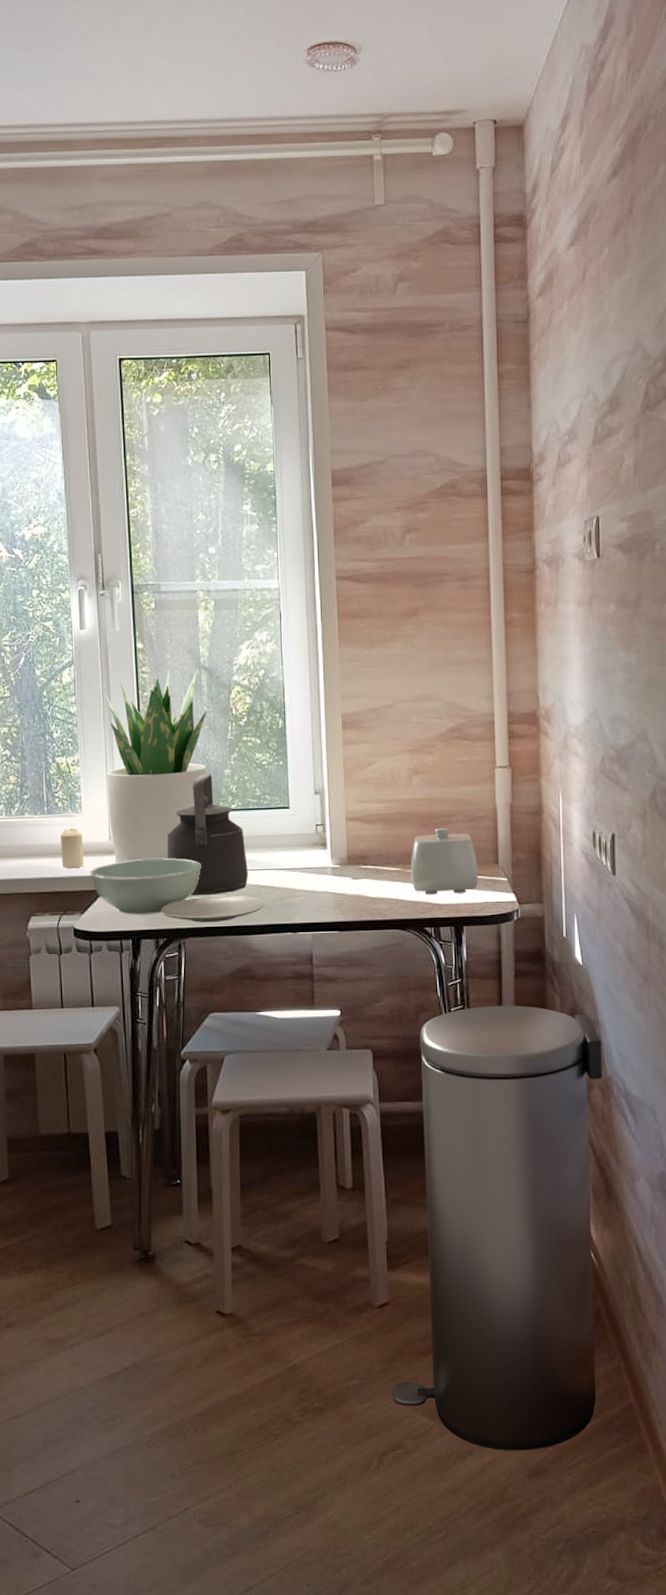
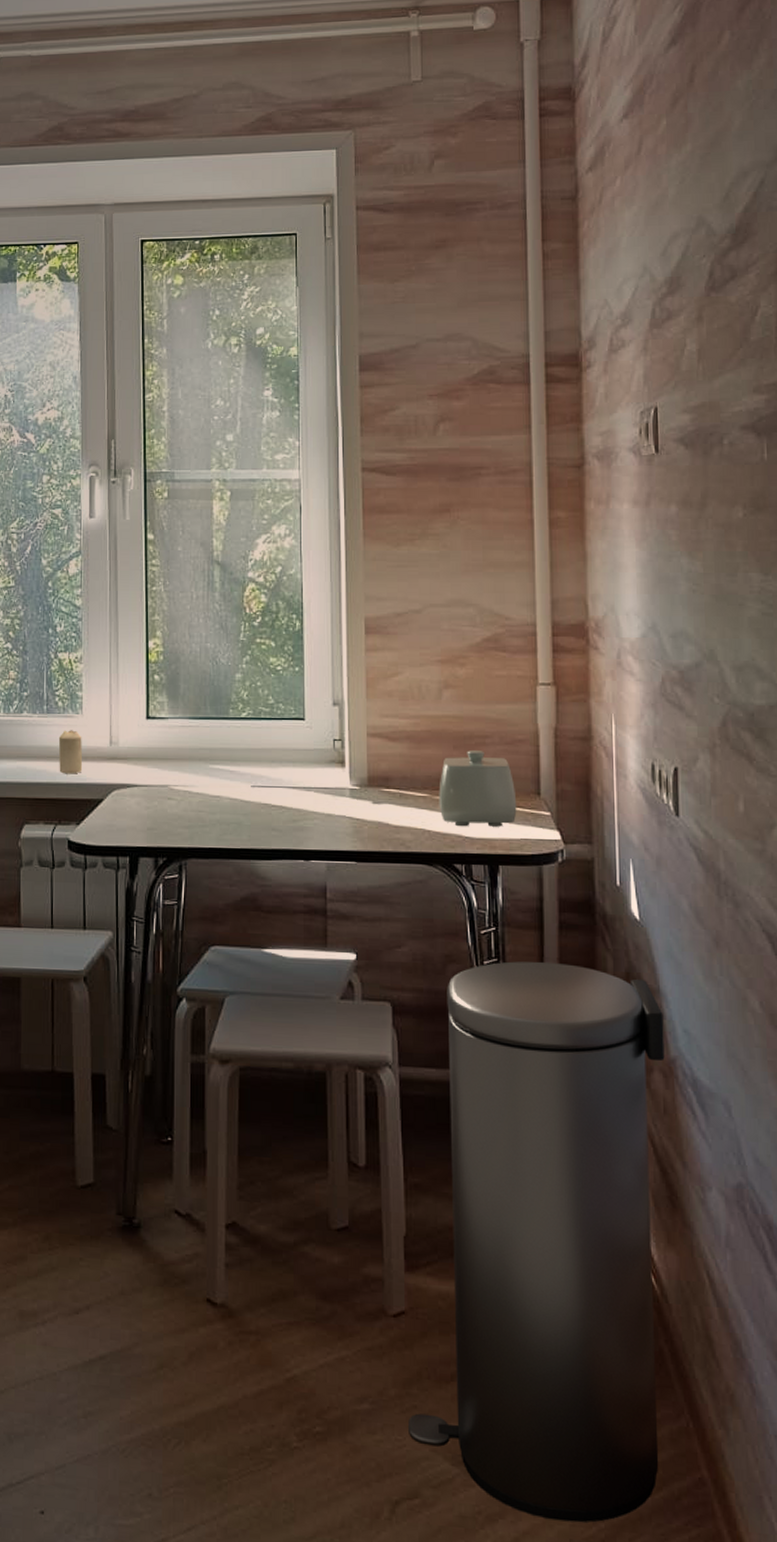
bowl: present [90,858,202,915] -> none [88,768,208,830]
planter: present [106,669,207,864] -> none [110,563,219,772]
plate: present [161,895,266,922] -> none [162,813,276,843]
kettle: present [166,773,248,896] -> none [171,676,257,812]

